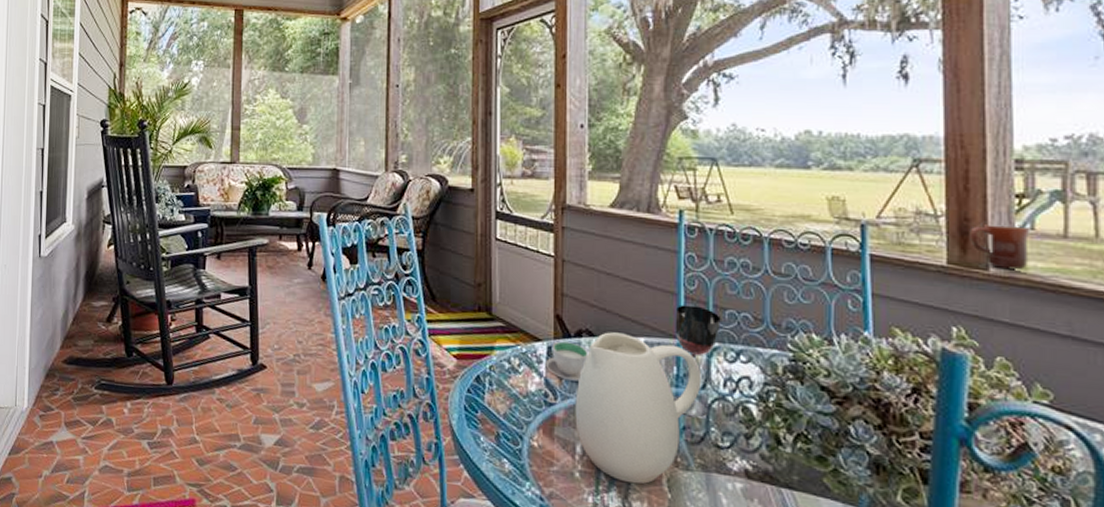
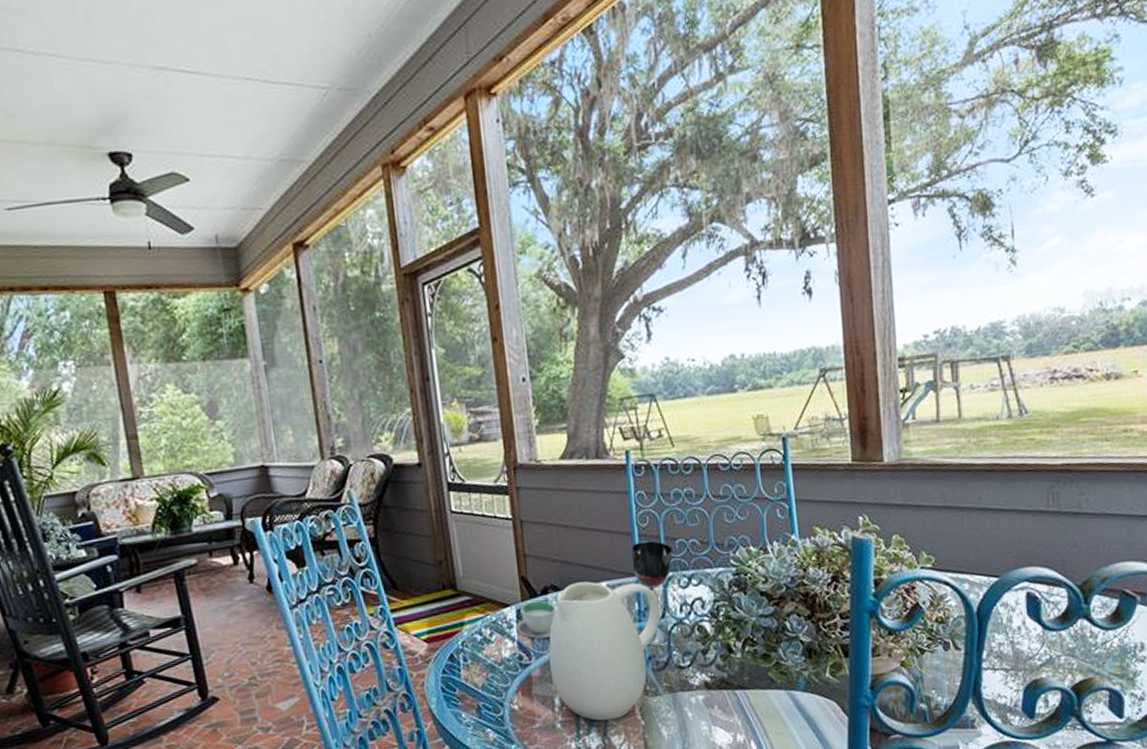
mug: present [969,221,1031,271] -> none [867,416,913,458]

